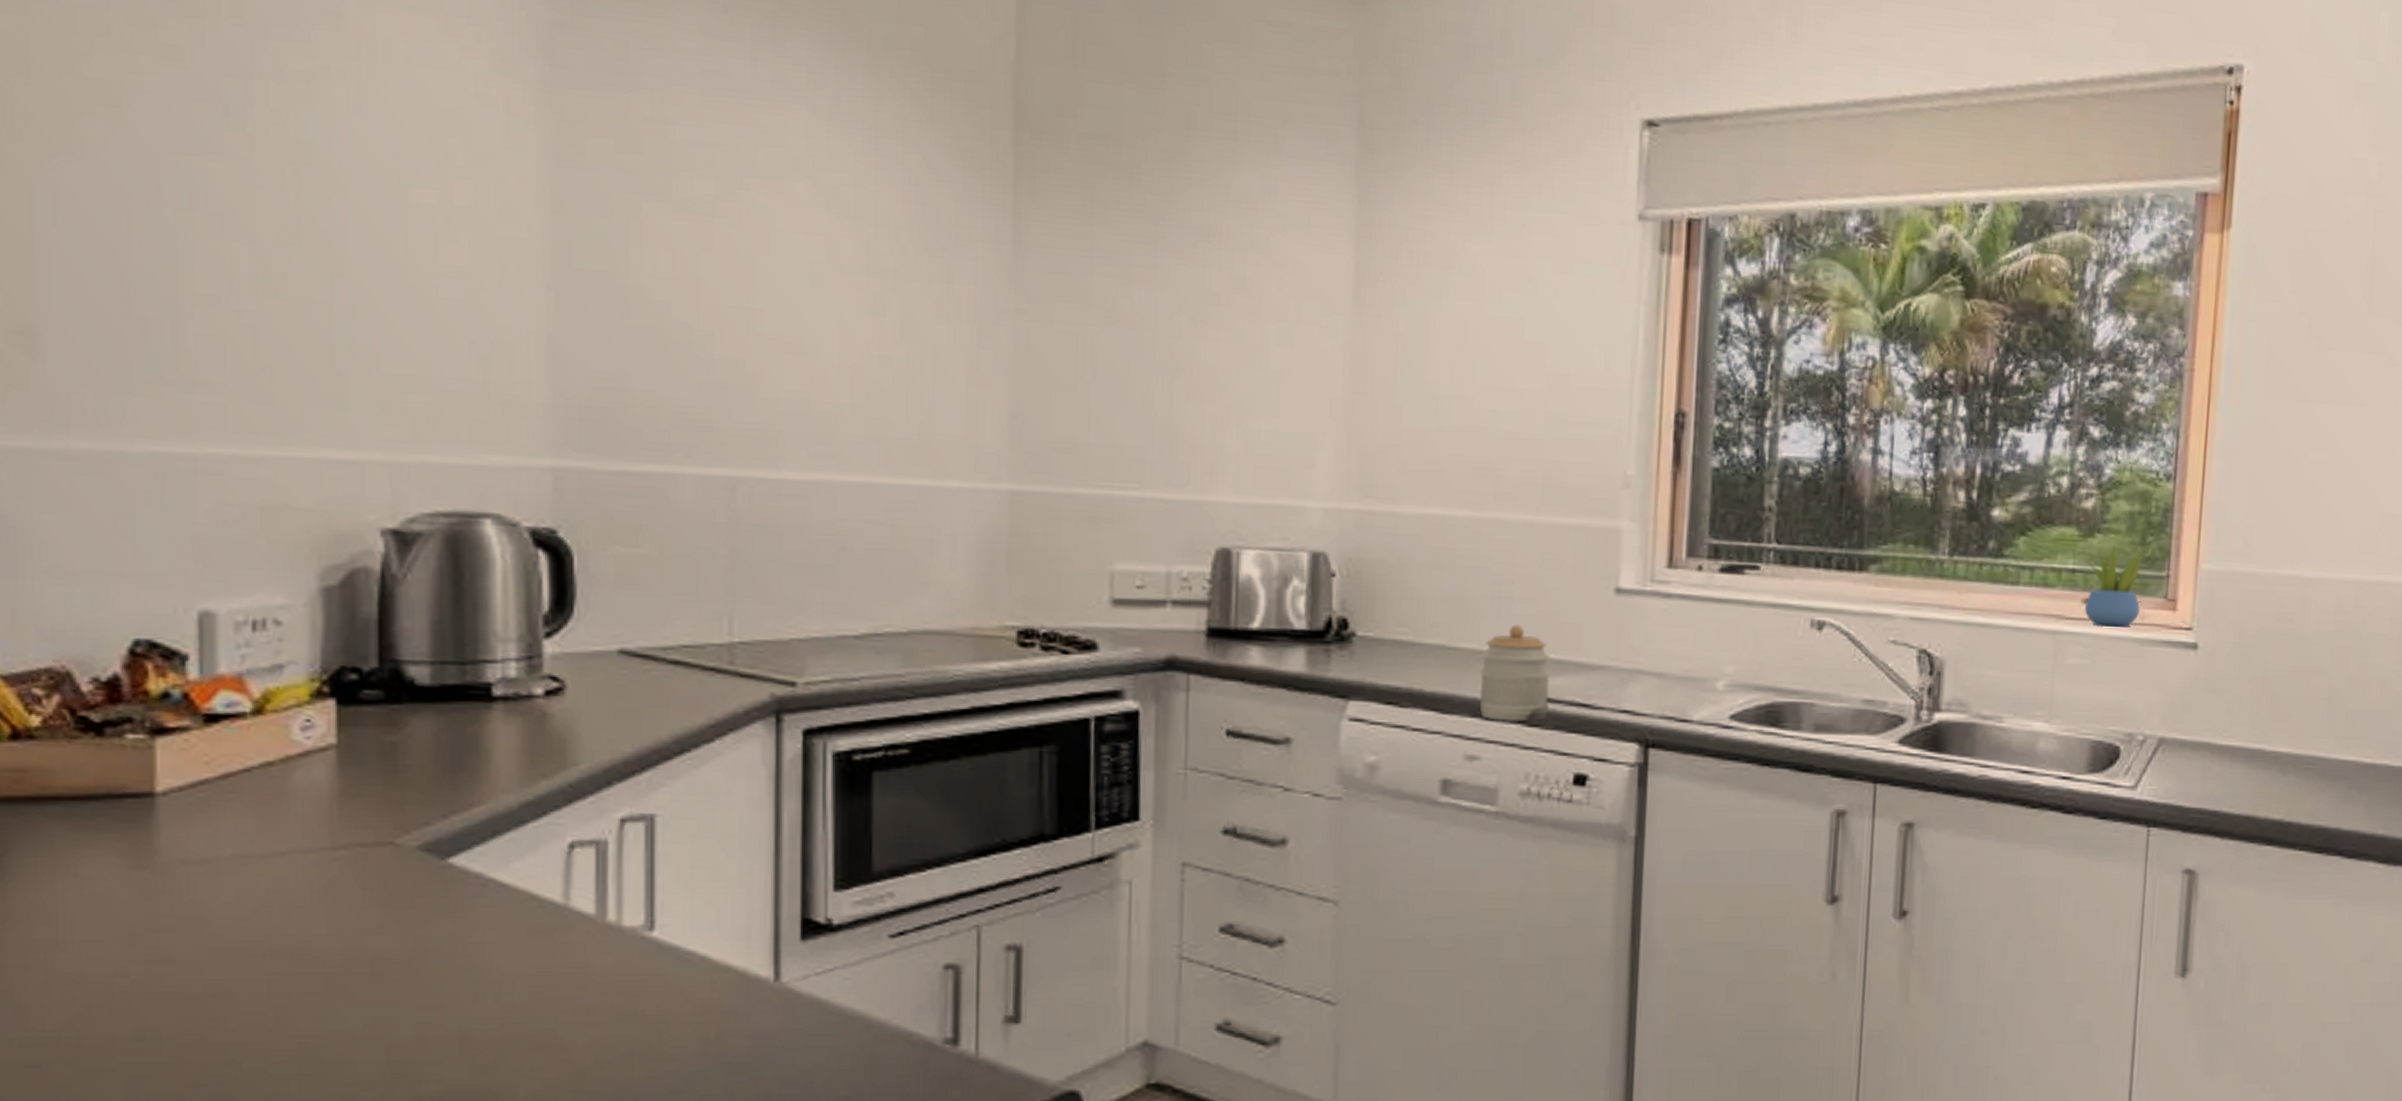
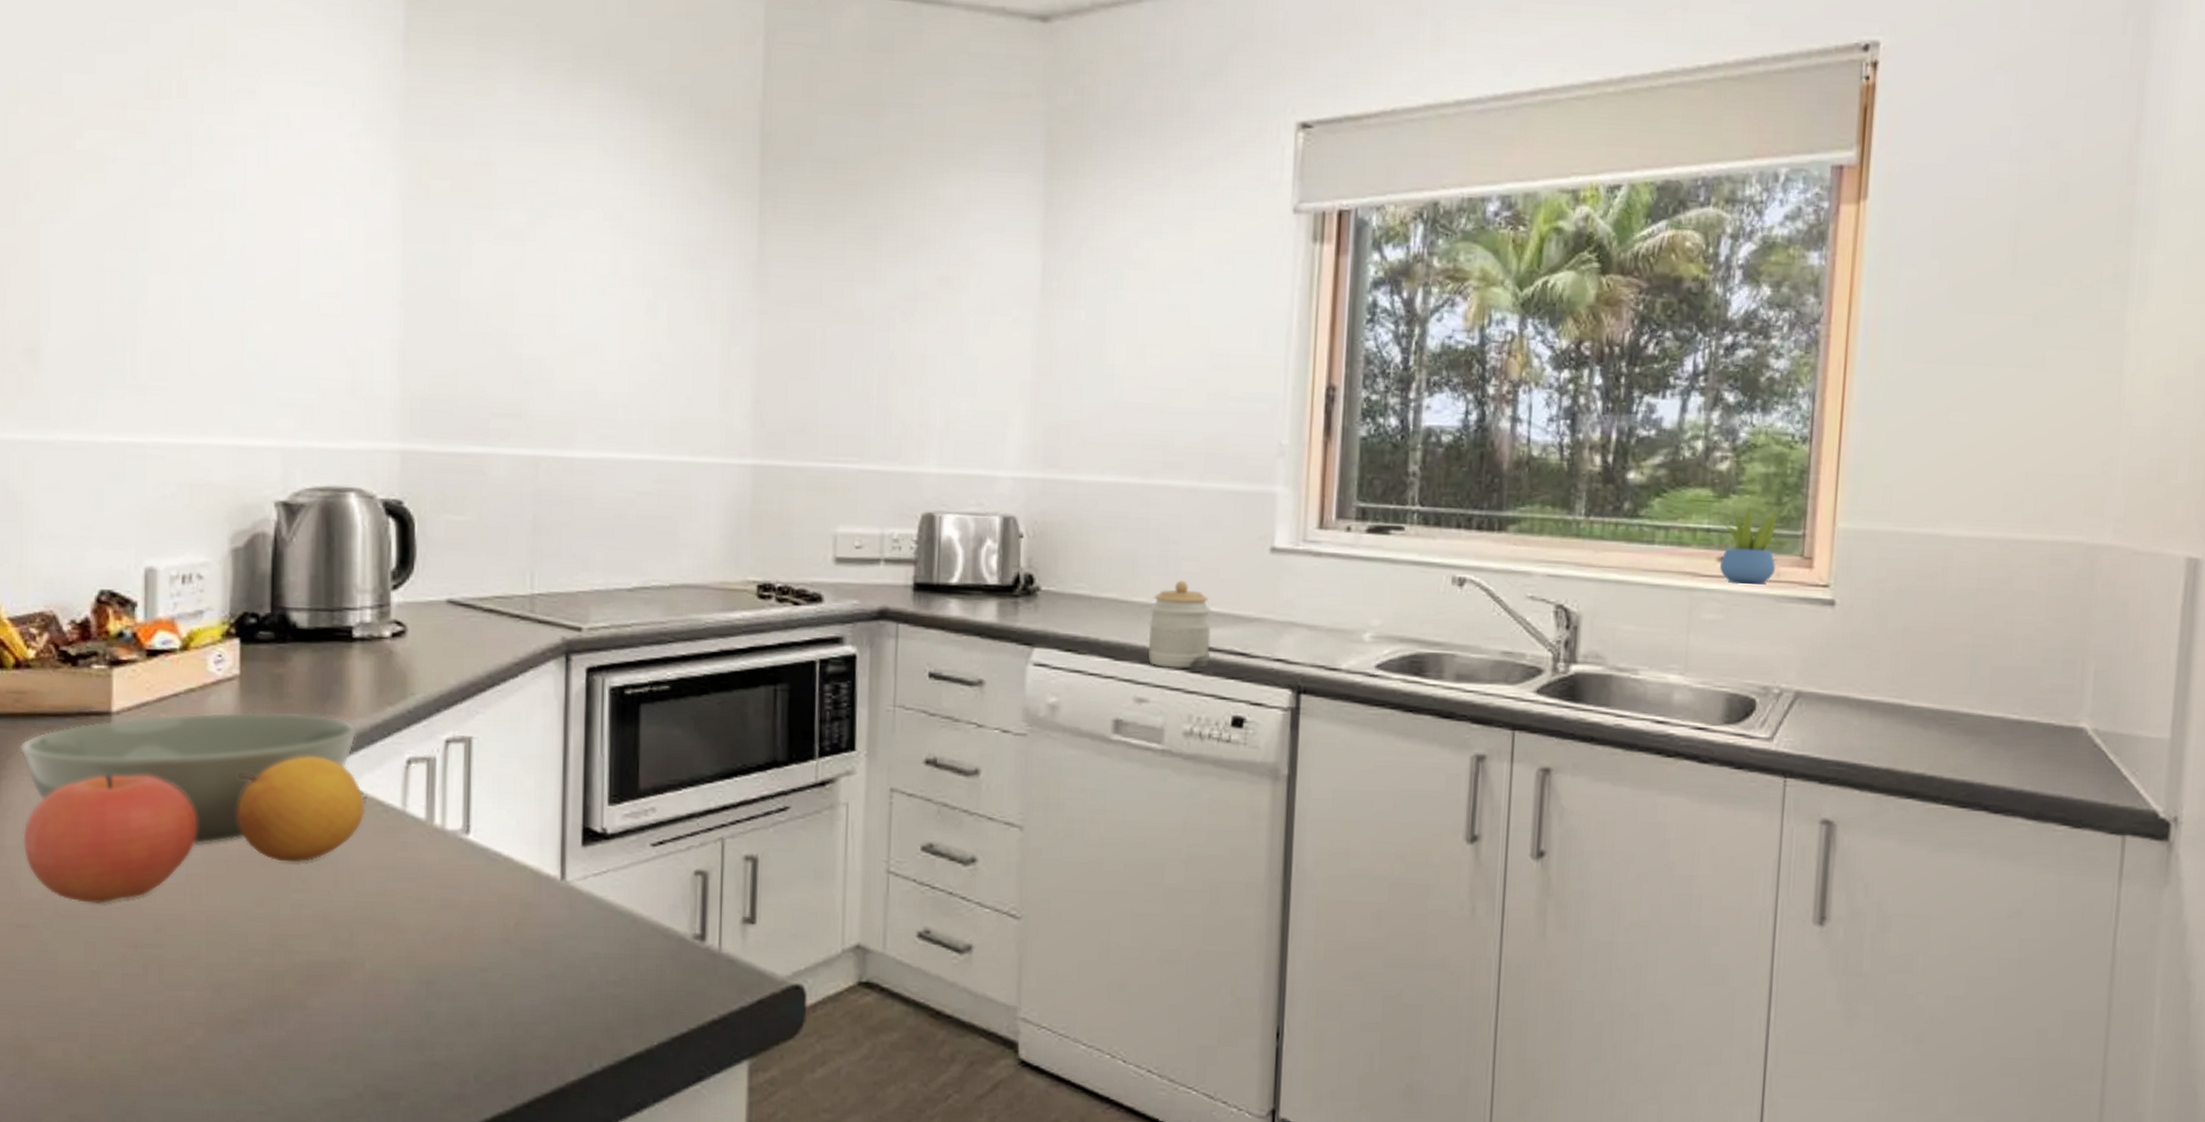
bowl: none [21,788,502,955] -> present [19,711,358,844]
fruit: none [29,871,283,1033] -> present [23,775,198,903]
fruit: none [337,842,513,973] -> present [236,756,365,863]

